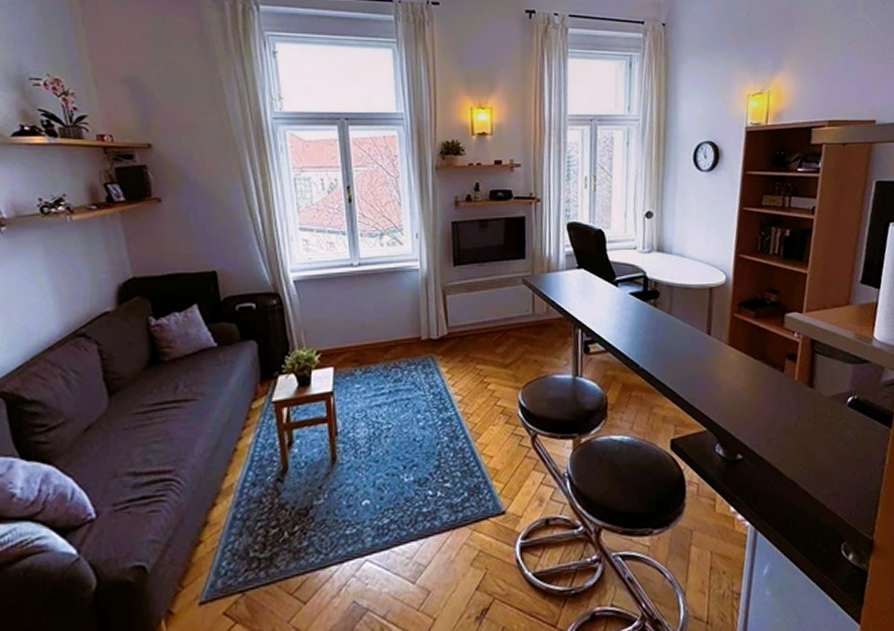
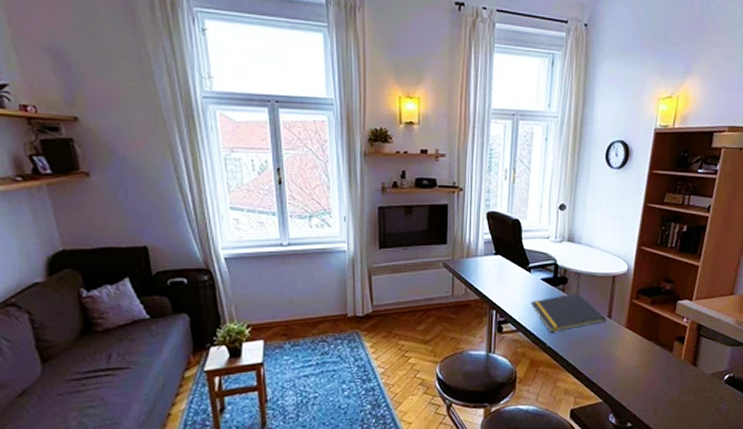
notepad: none [620,307,705,353] -> present [531,293,606,333]

